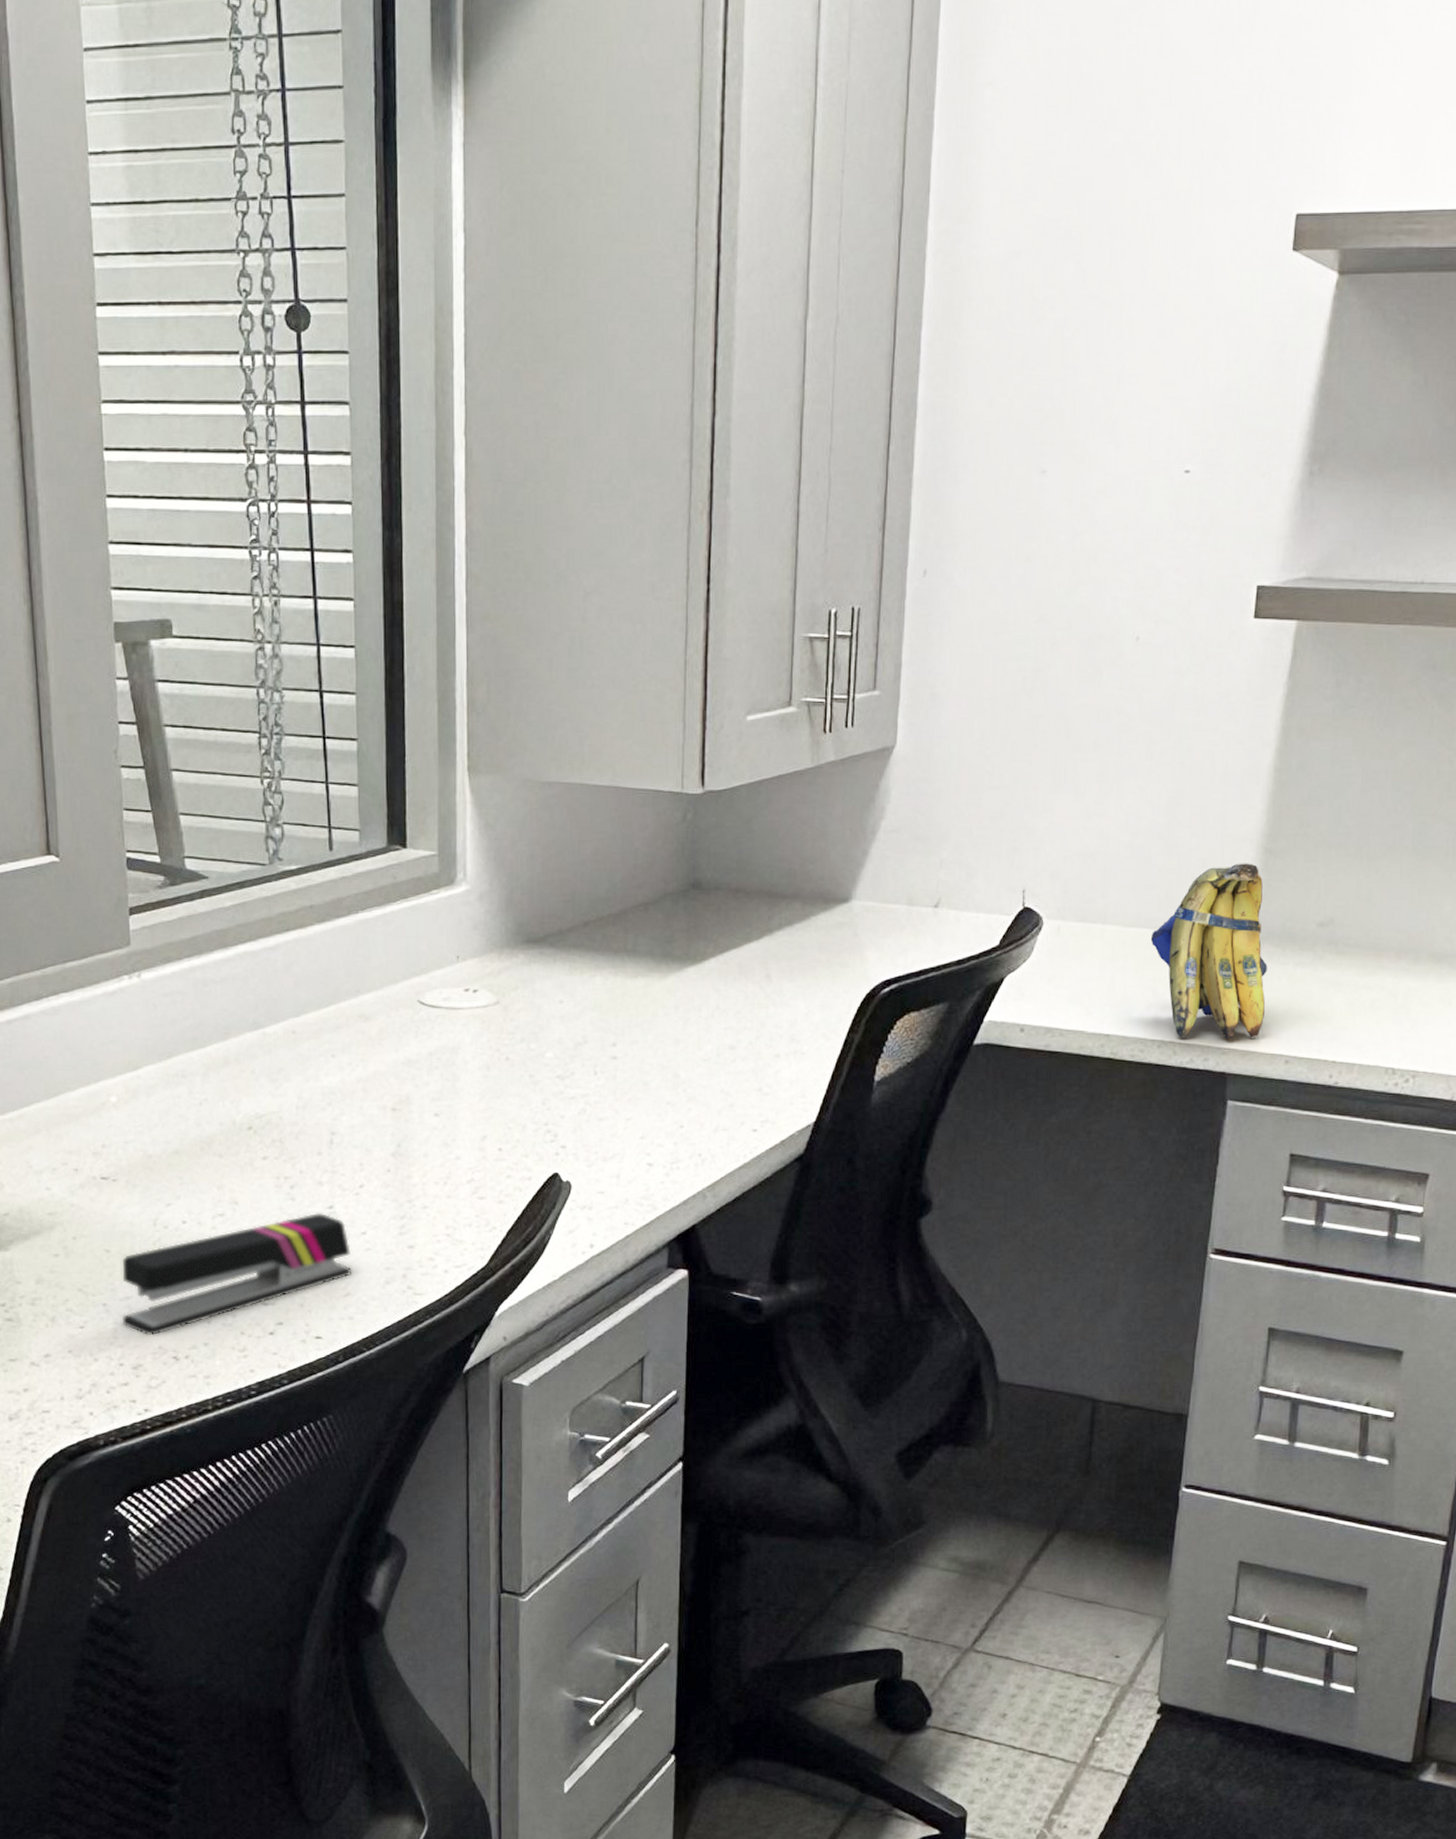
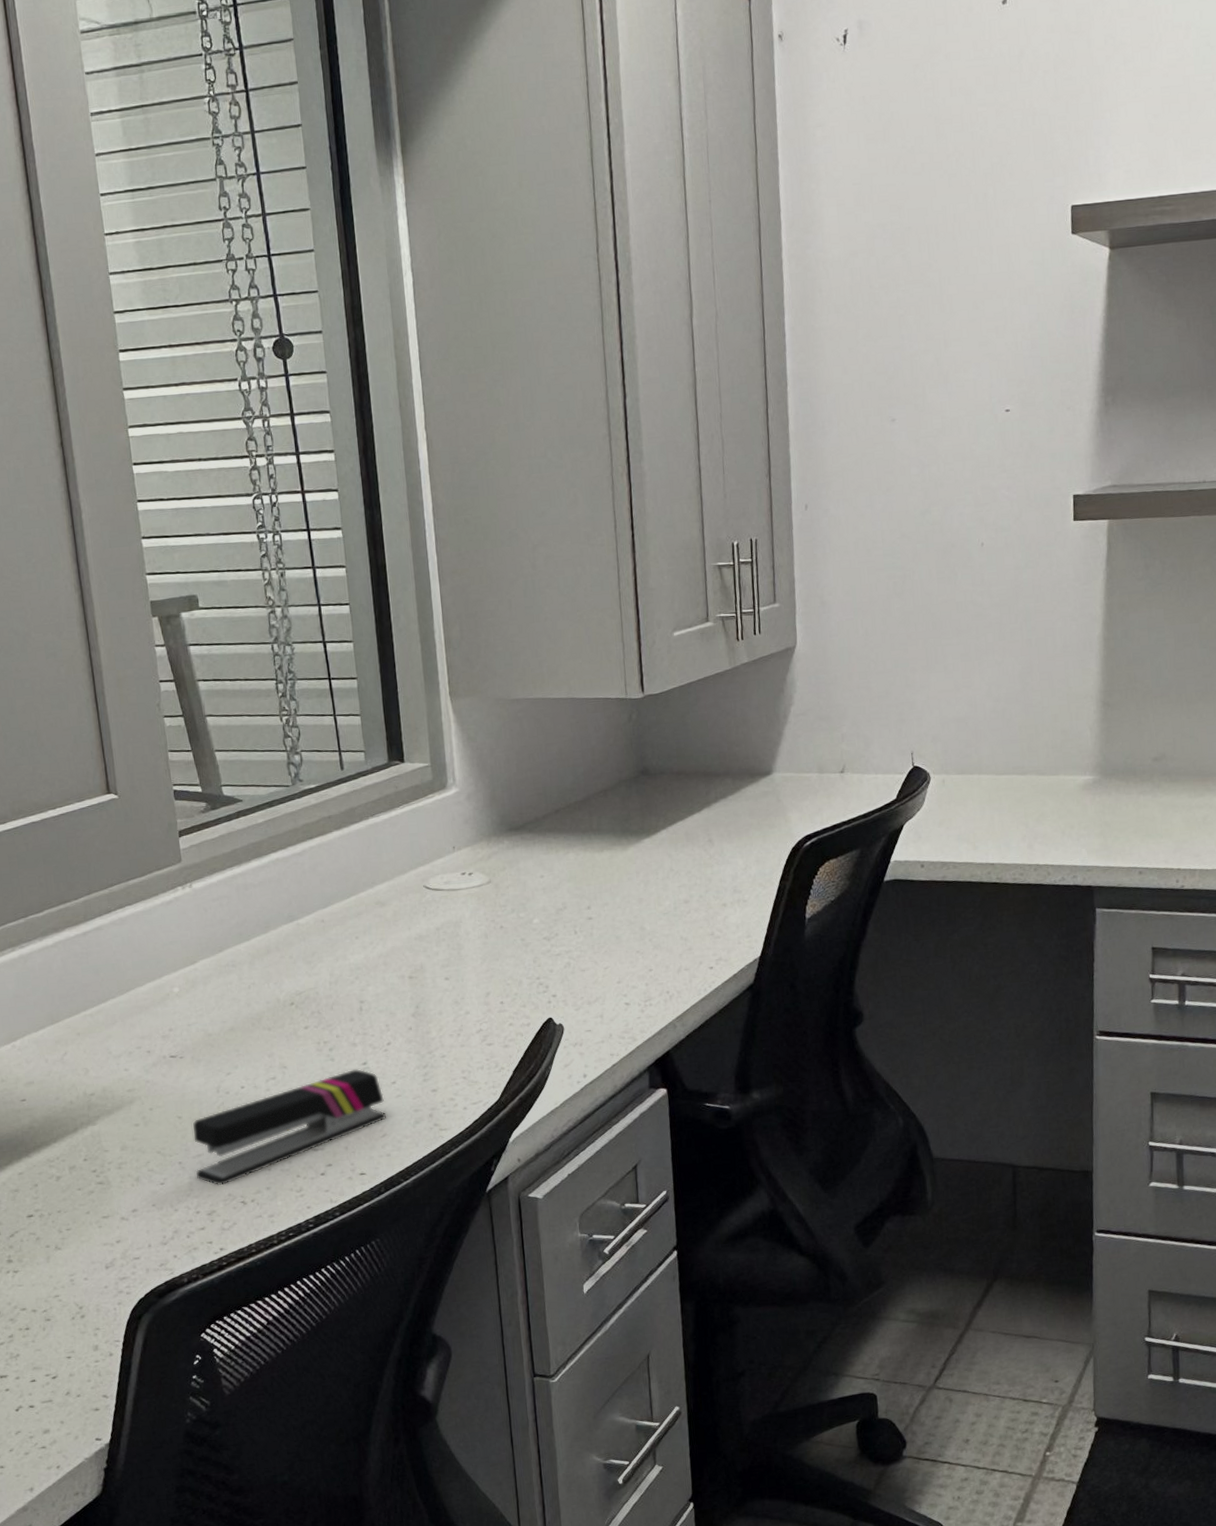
banana: present [1150,863,1268,1038] -> none [1019,715,1118,861]

